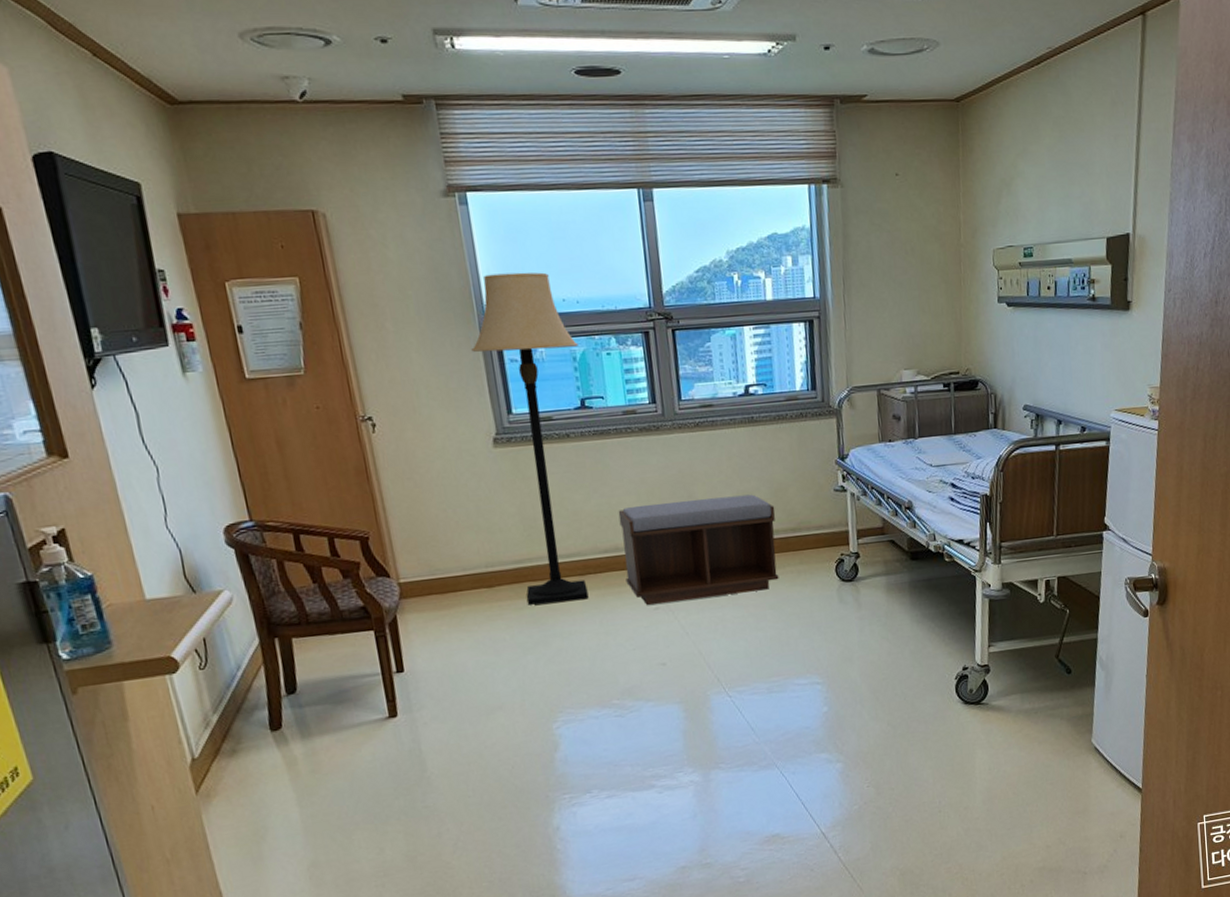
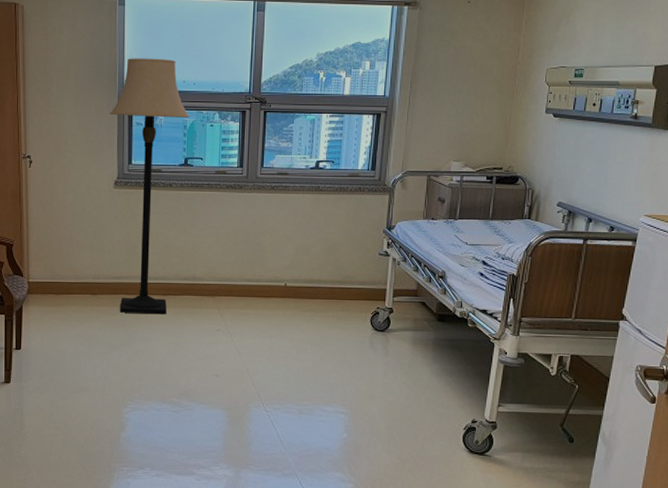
bench: present [618,494,779,605] -> none [198,246,327,328]

